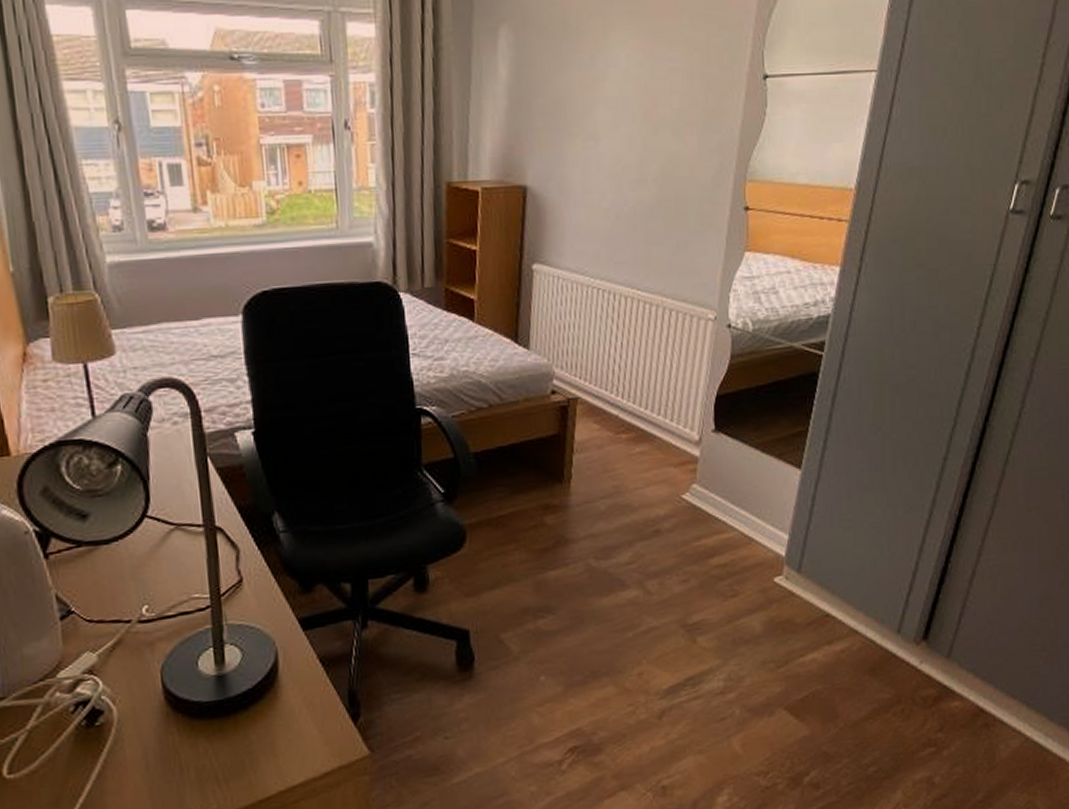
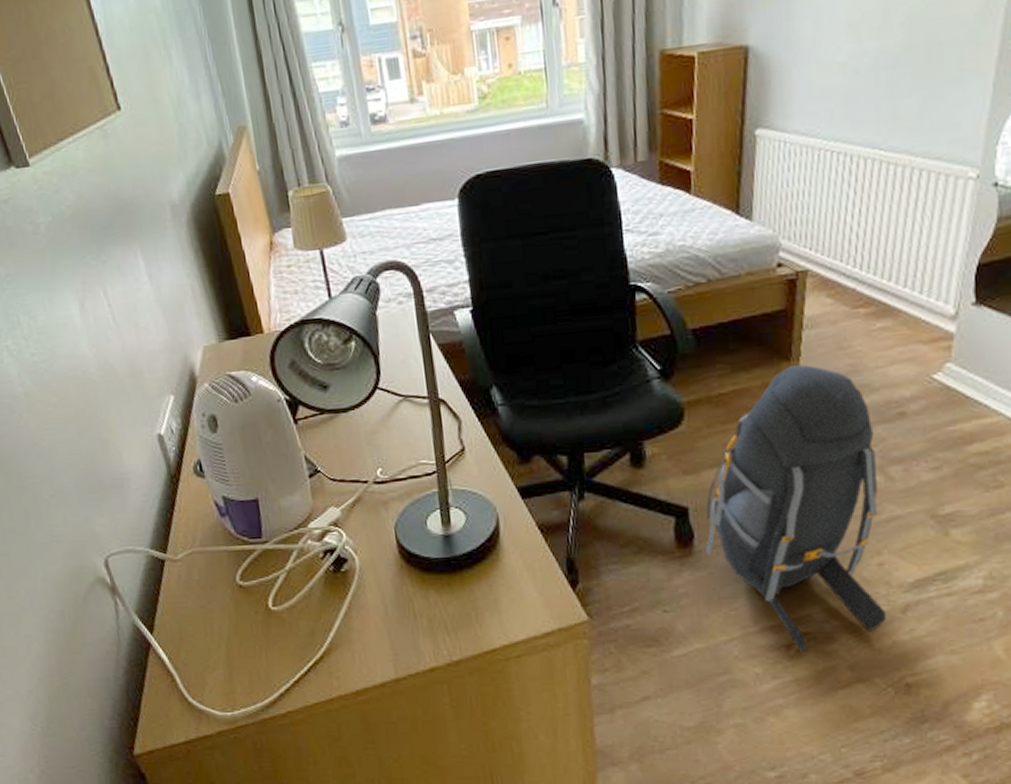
backpack: none [485,487,645,767] -> present [706,365,885,653]

